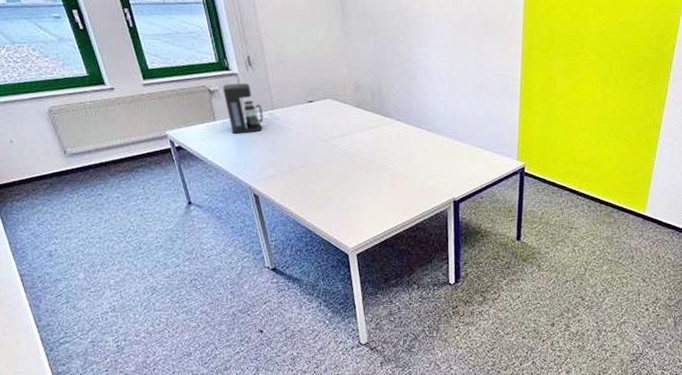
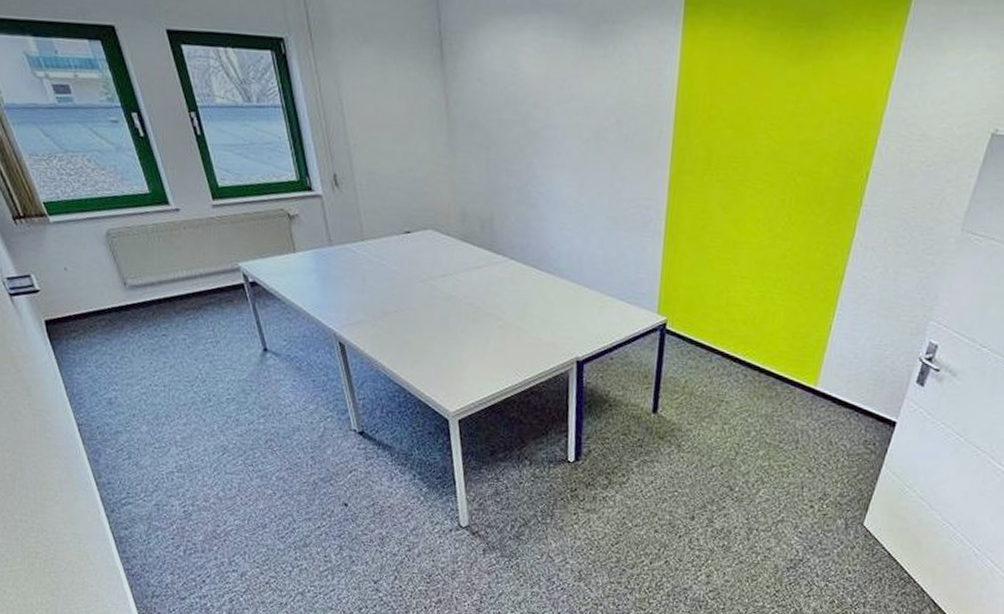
coffee maker: present [222,83,263,134] -> none [303,207,351,269]

